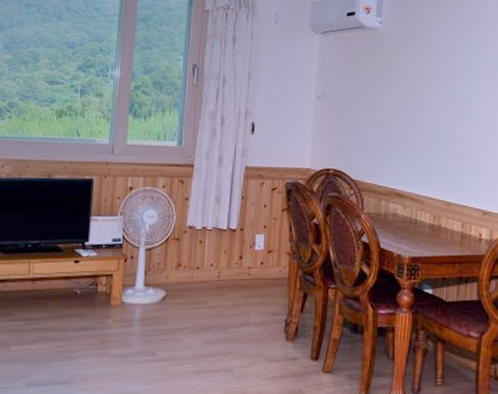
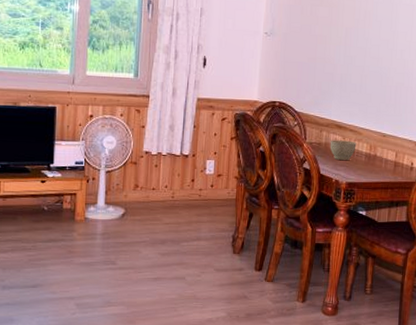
planter bowl: none [390,210,419,232] -> present [330,140,357,160]

